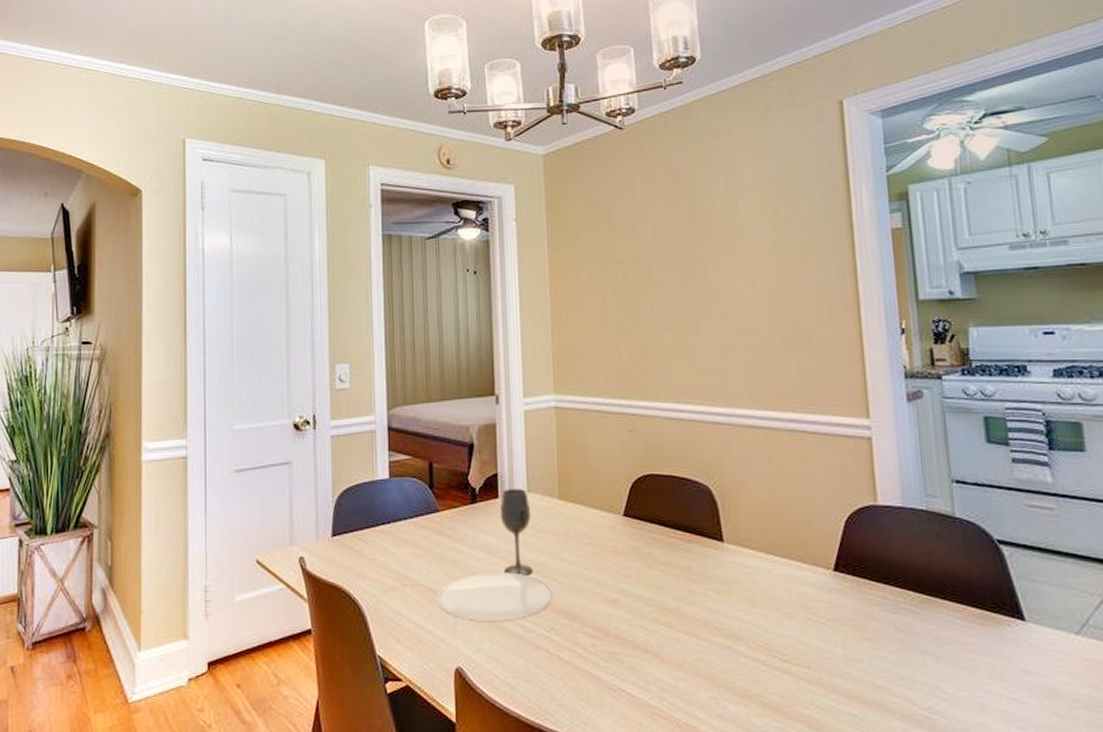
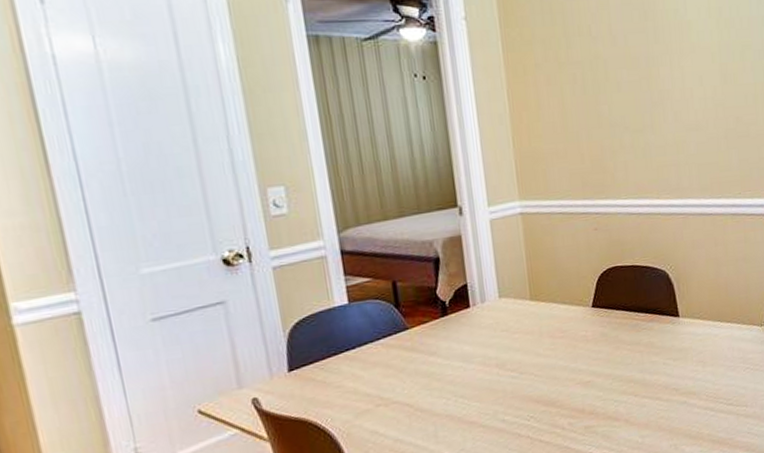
plate: present [436,572,555,623] -> none [414,374,533,426]
wine glass: present [499,489,534,575] -> none [472,295,510,377]

